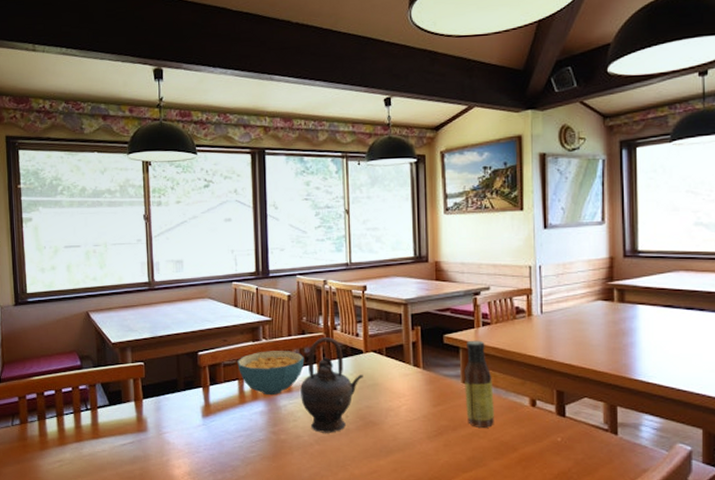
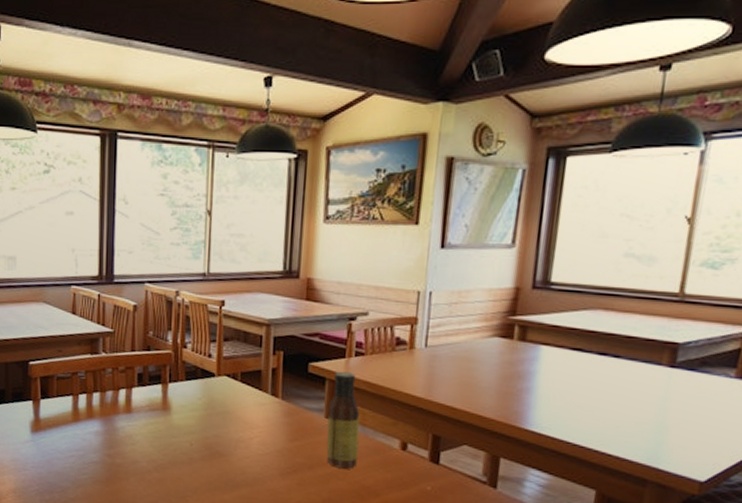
cereal bowl: present [237,351,305,396] -> none [72,366,148,415]
teapot: present [300,337,363,433] -> none [141,355,213,461]

